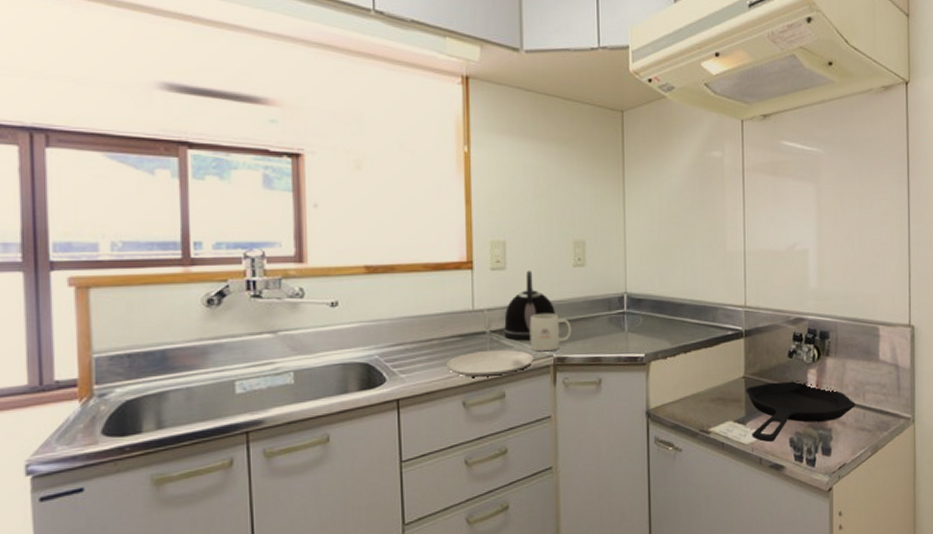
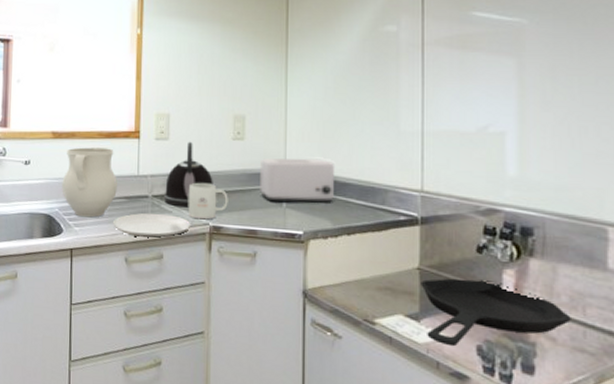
ceramic jug: none [381,282,449,362] -> present [62,147,117,218]
toaster: none [602,281,671,328] -> present [260,158,334,204]

